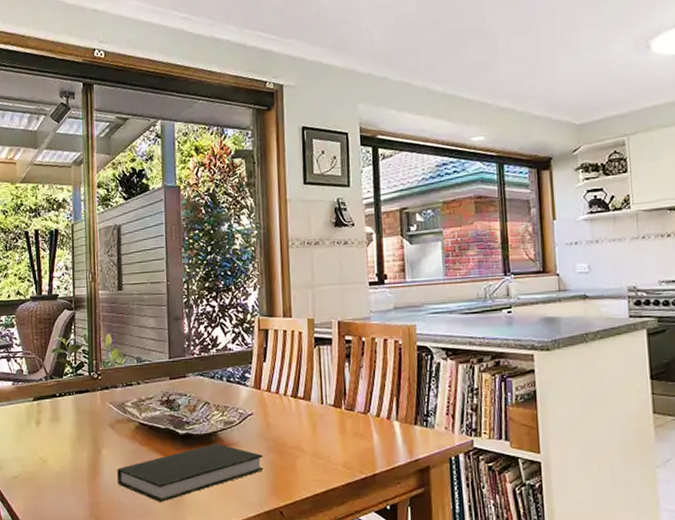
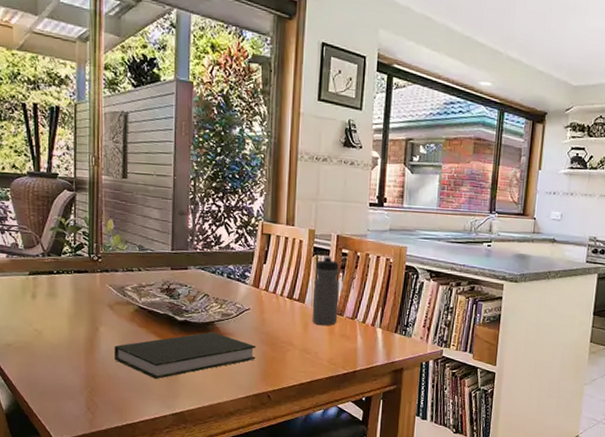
water bottle: none [318,345,349,425] -> present [312,255,339,326]

